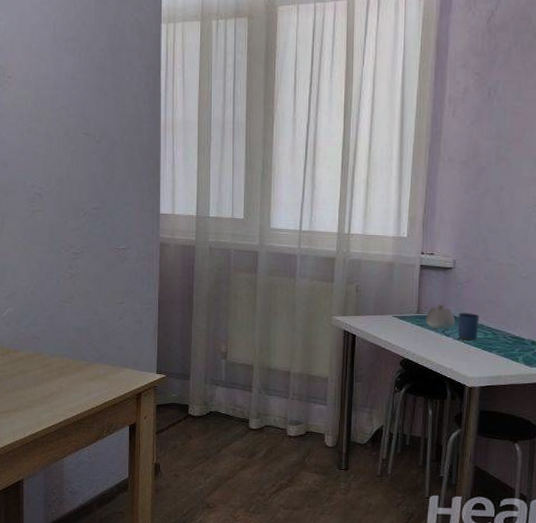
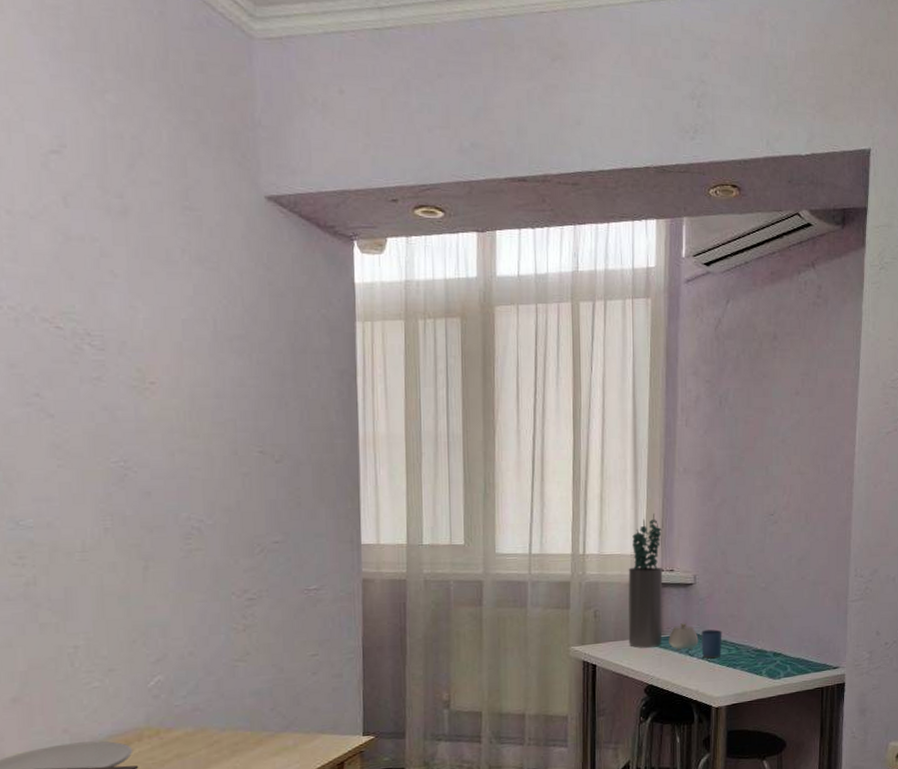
vase: none [387,199,424,325] -> present [628,513,663,649]

